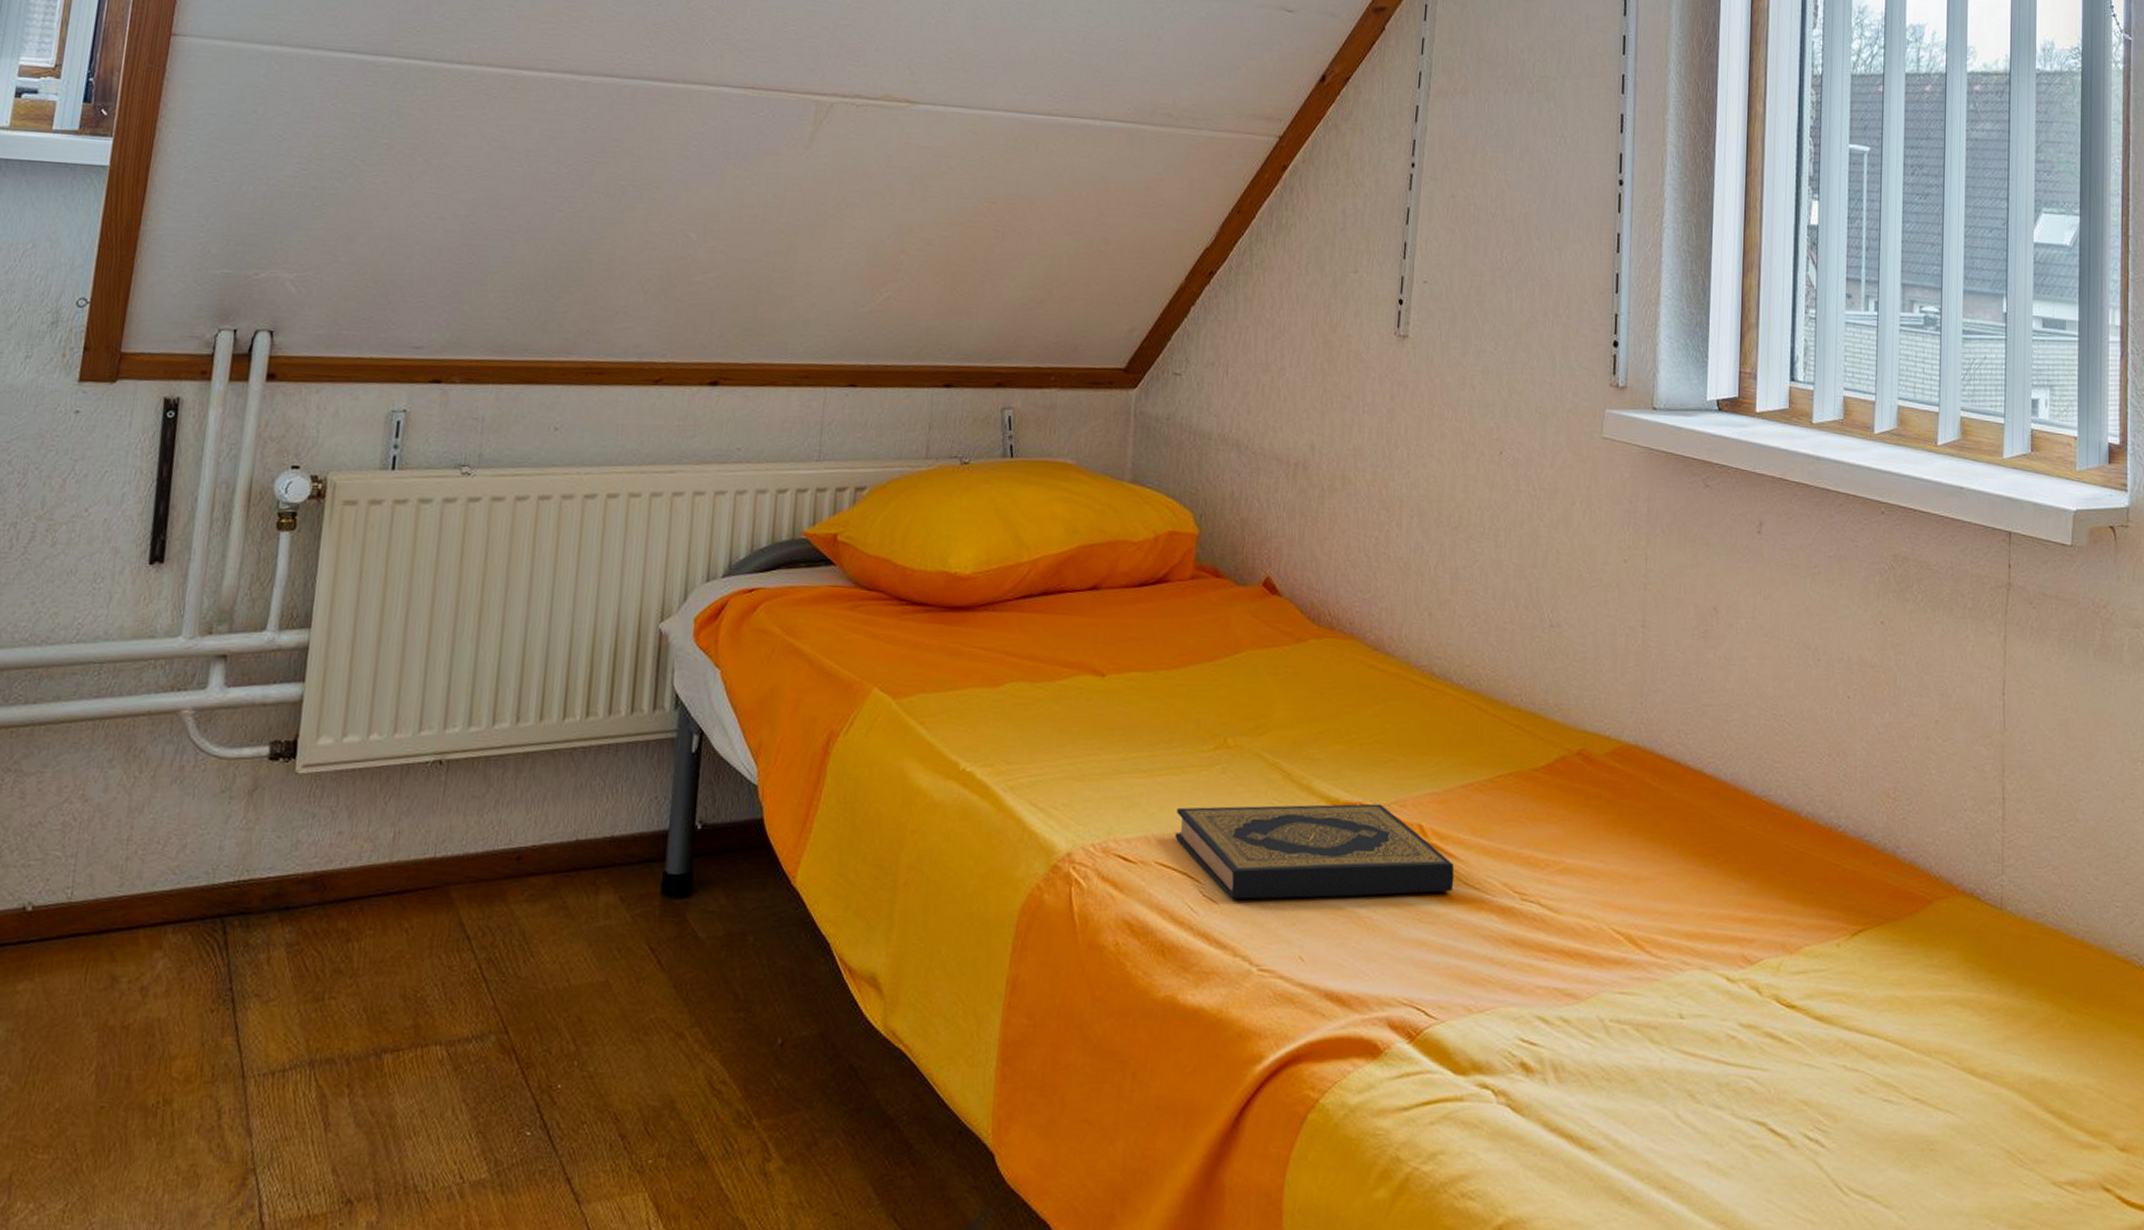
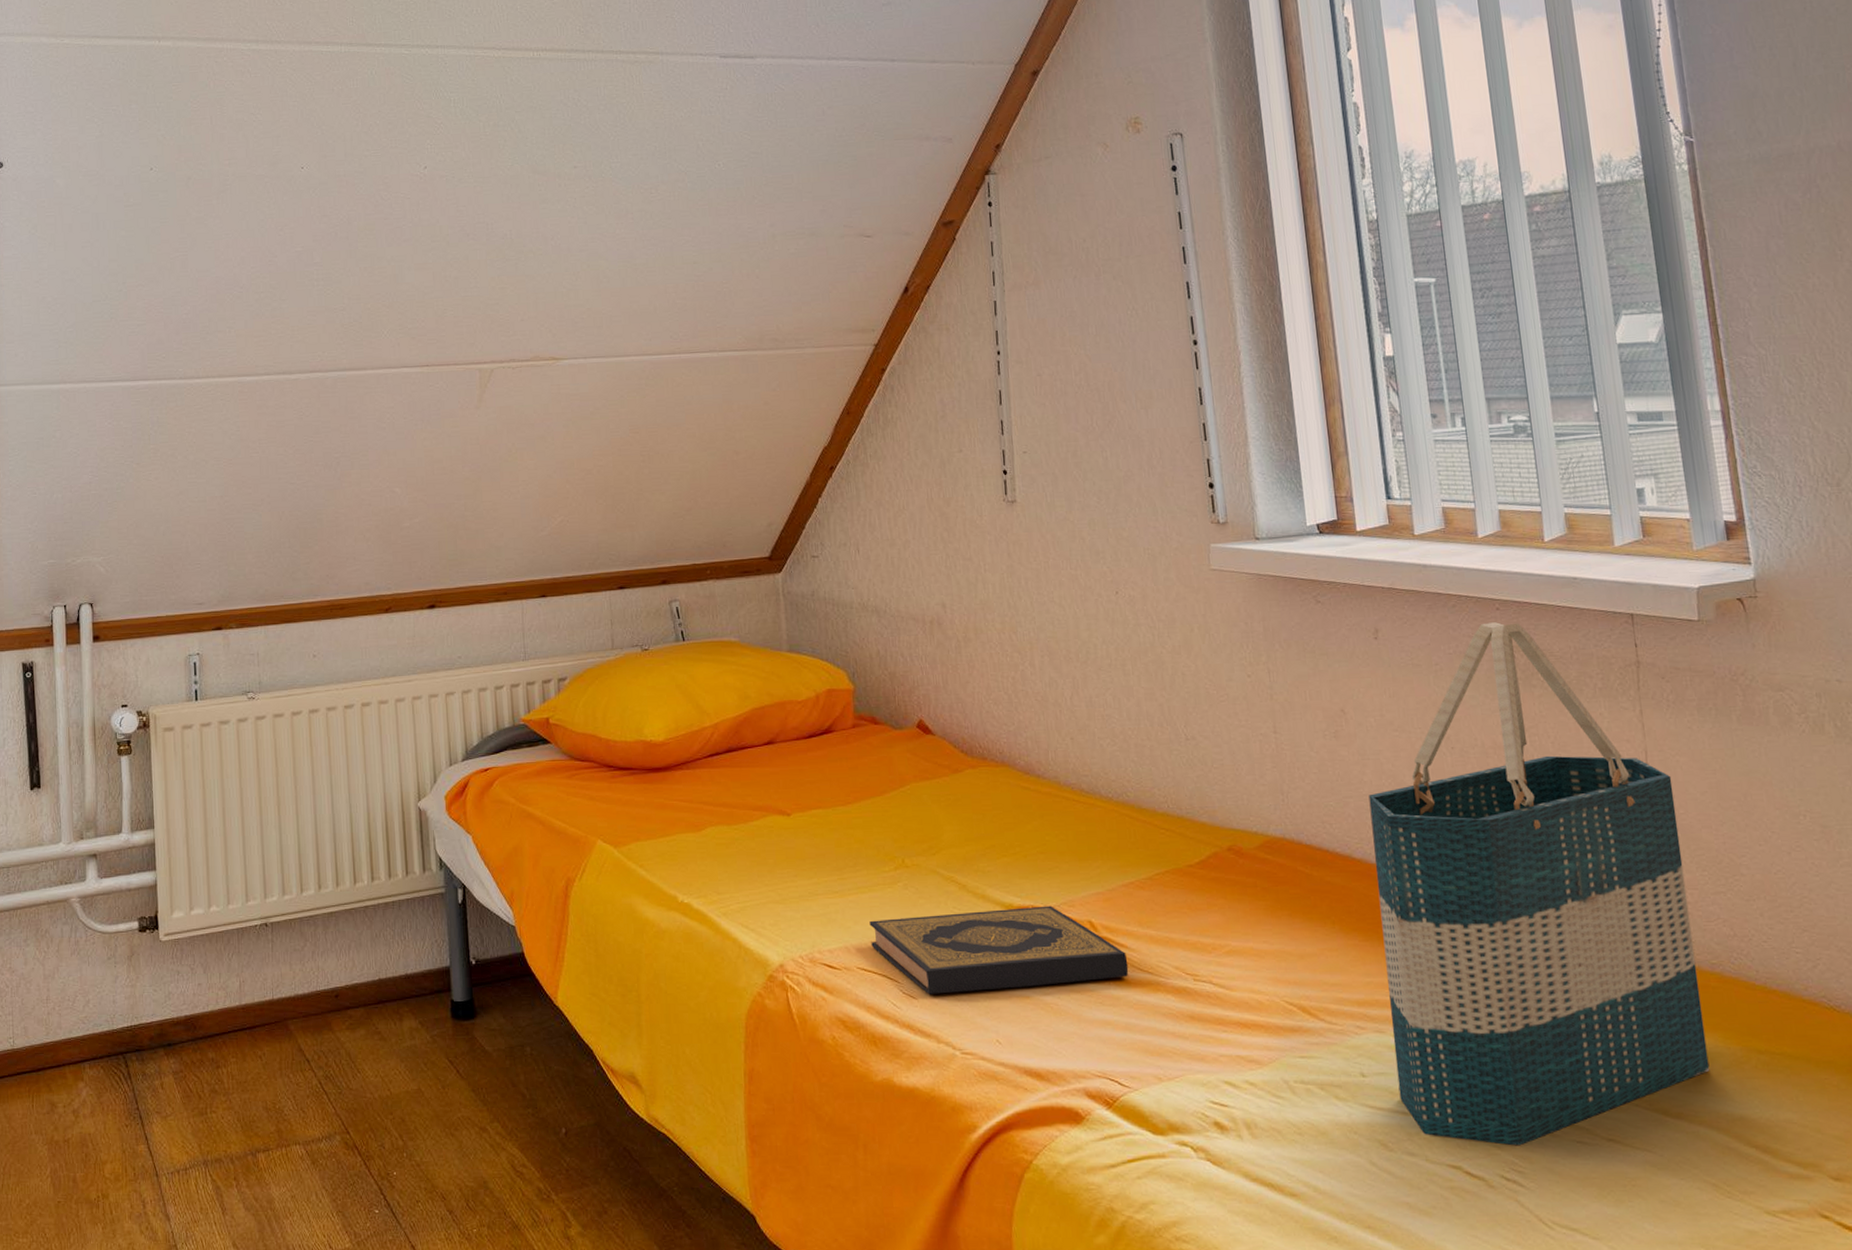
tote bag: none [1715,526,2025,1102] -> present [1368,622,1710,1146]

